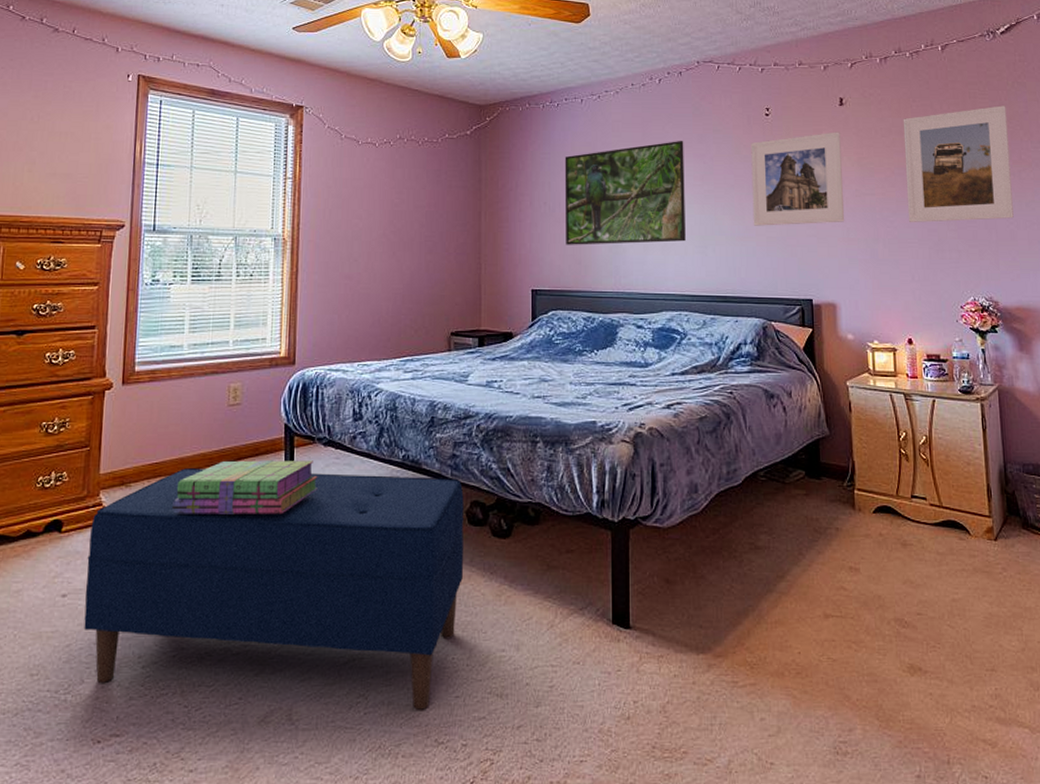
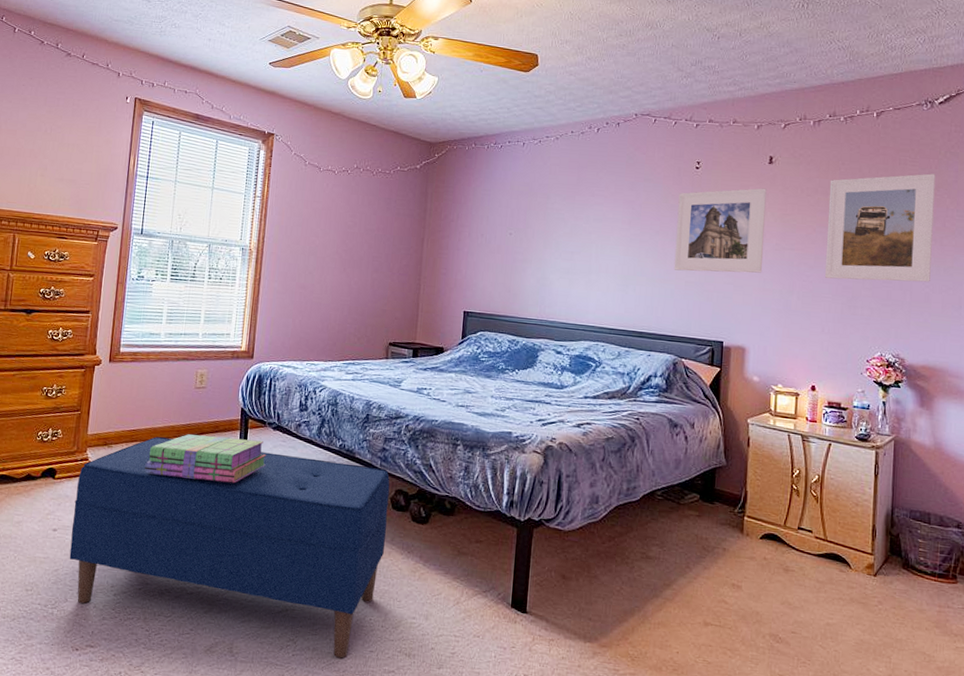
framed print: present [564,140,686,245] -> none [498,186,616,280]

